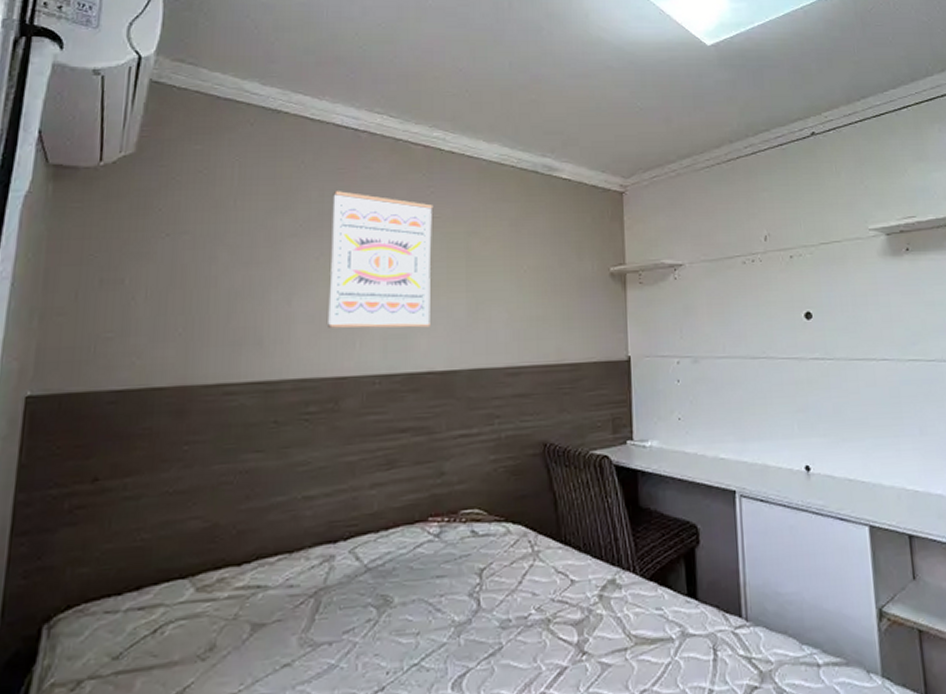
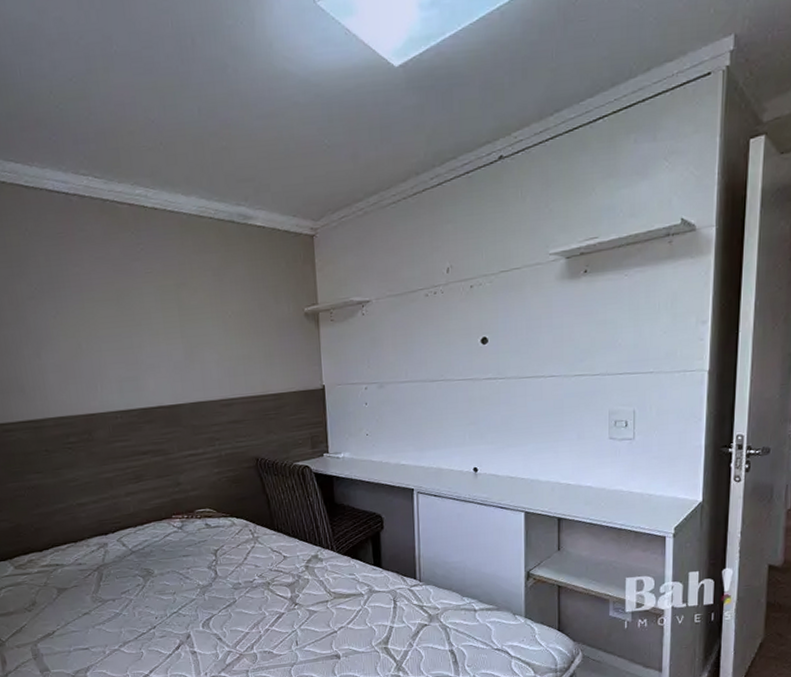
wall art: present [328,191,433,328] -> none [57,254,155,375]

